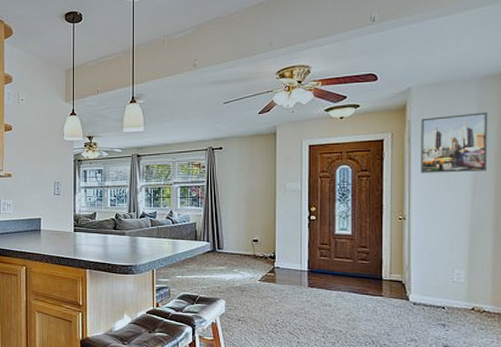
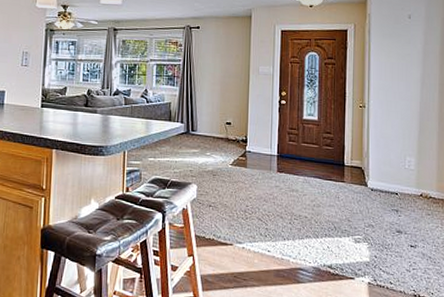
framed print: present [421,112,488,173] -> none [379,11,434,65]

